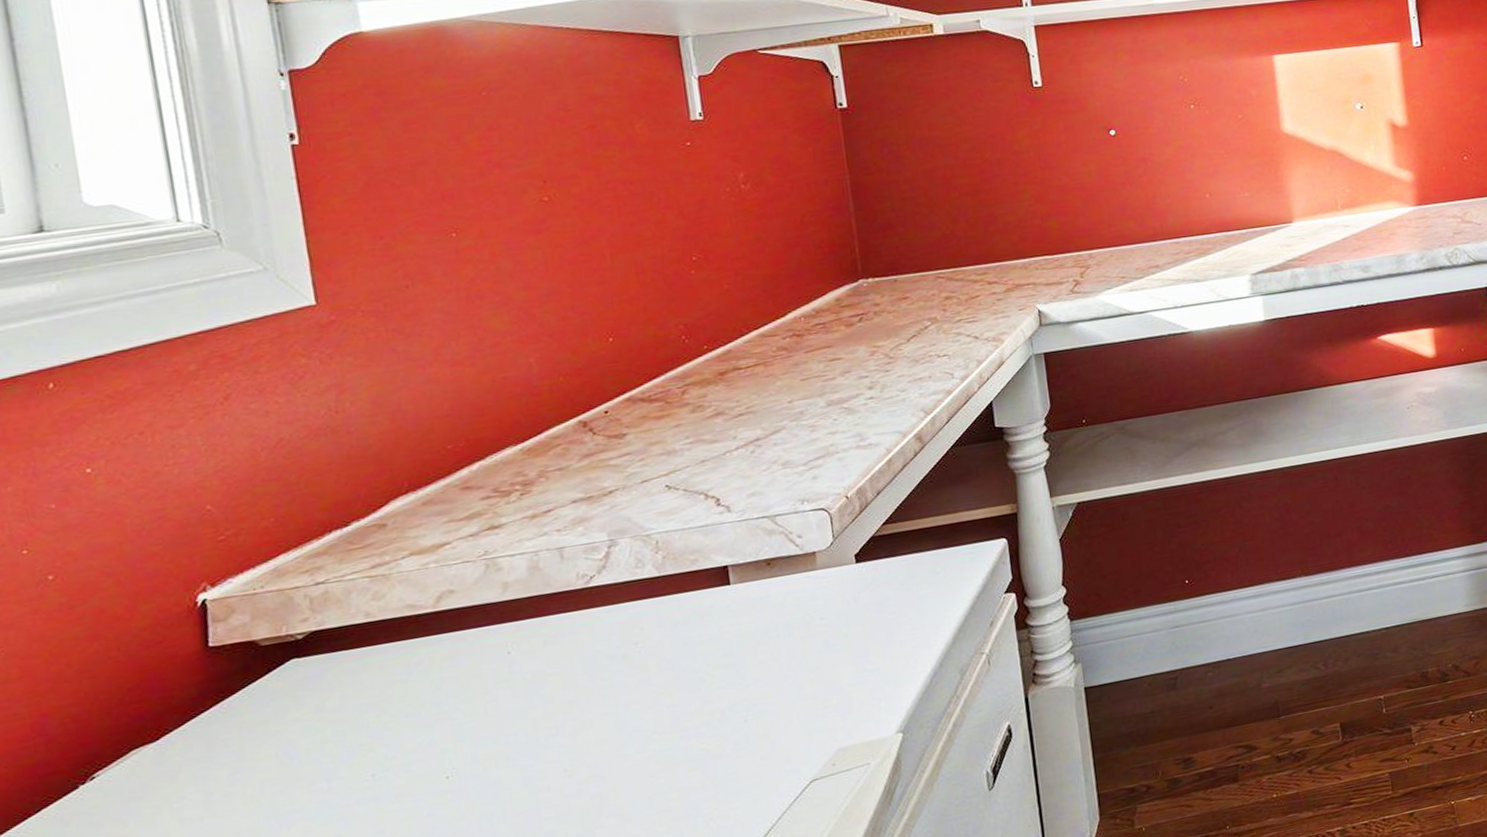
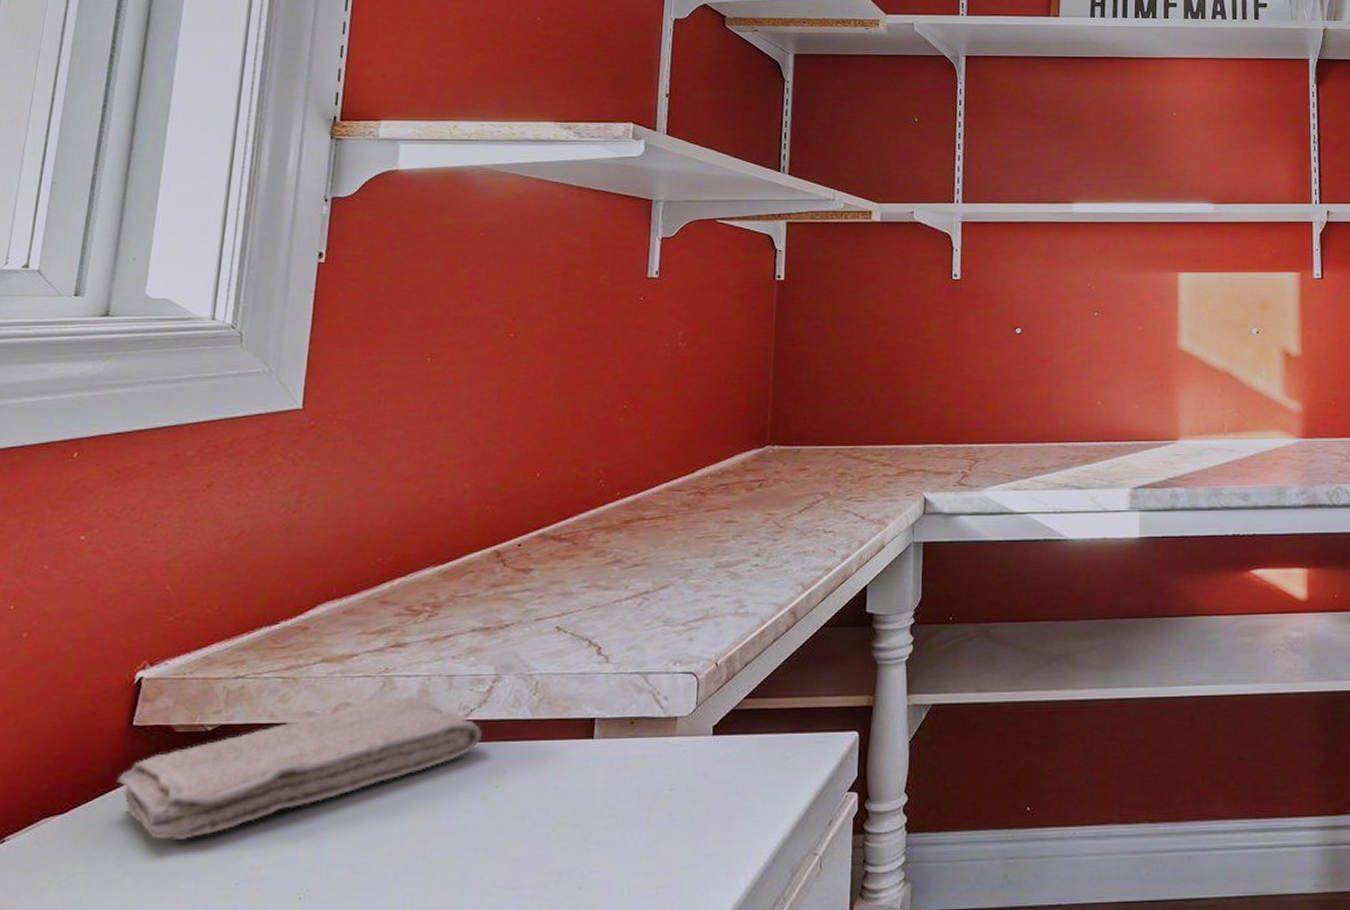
washcloth: none [207,572,609,749] -> present [117,695,483,841]

